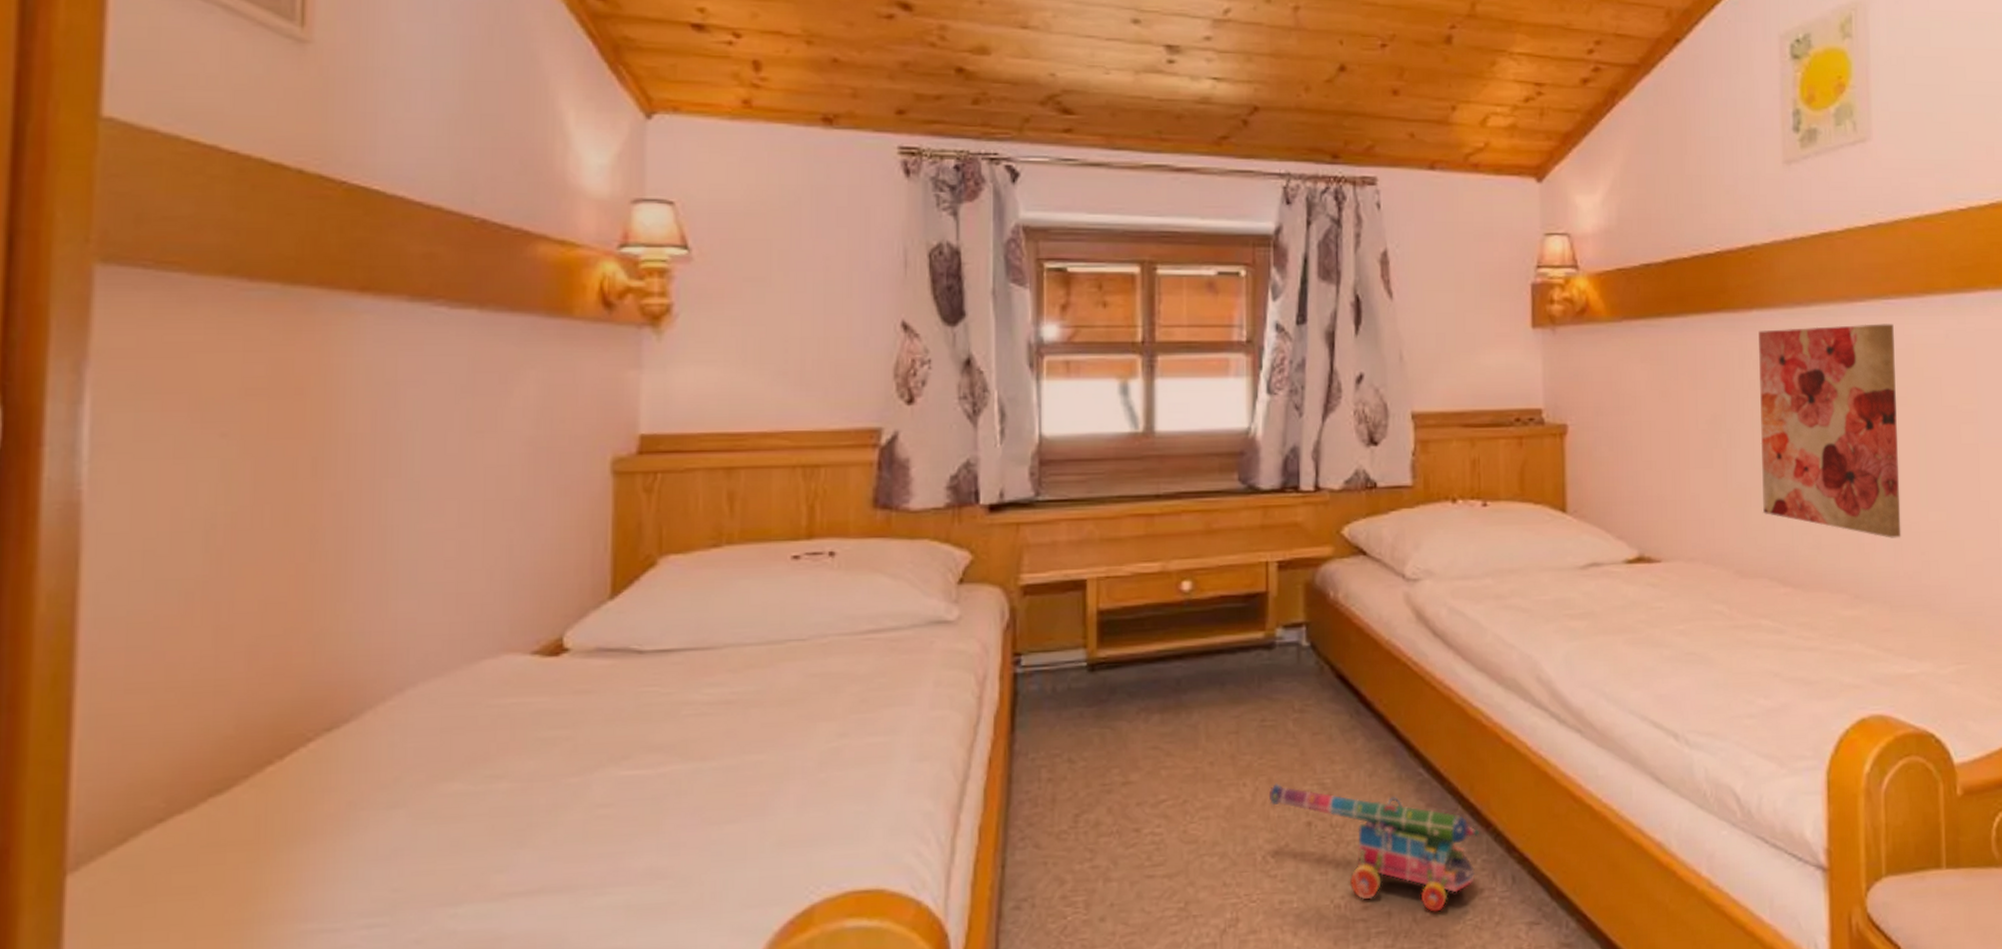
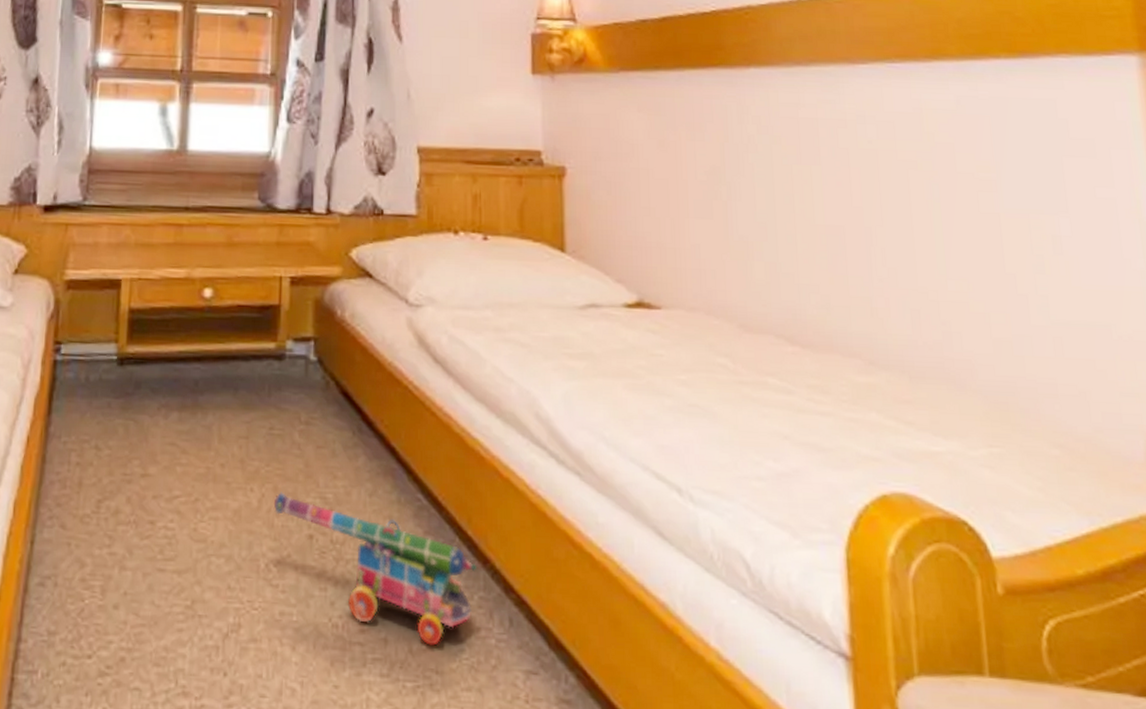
wall art: present [1758,323,1901,538] -> none [757,86,918,305]

